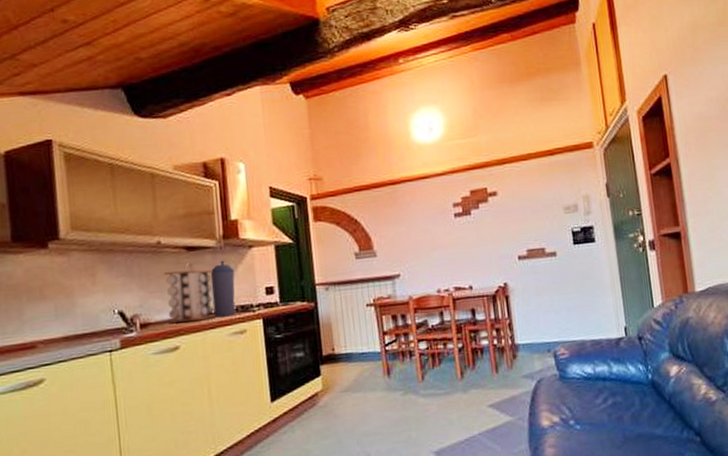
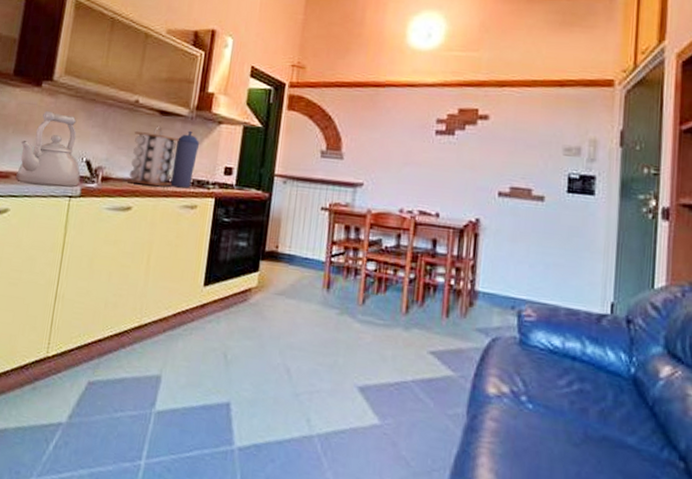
kettle: none [39,271,118,350] -> present [15,111,81,188]

